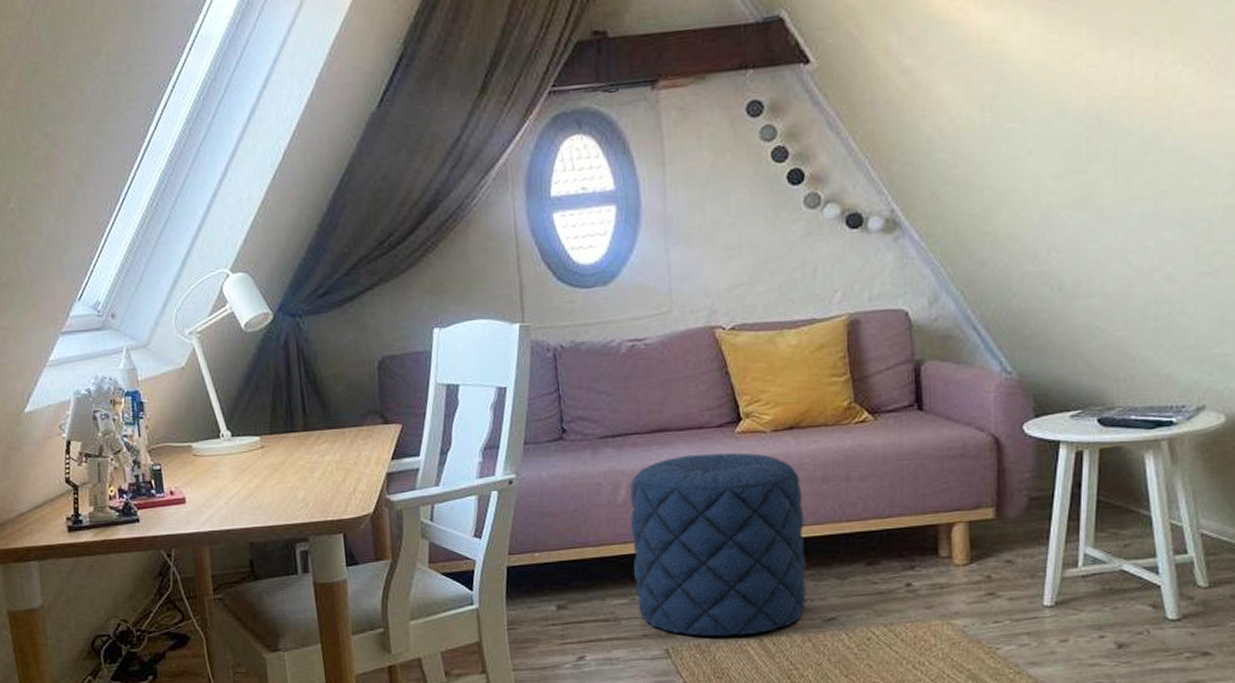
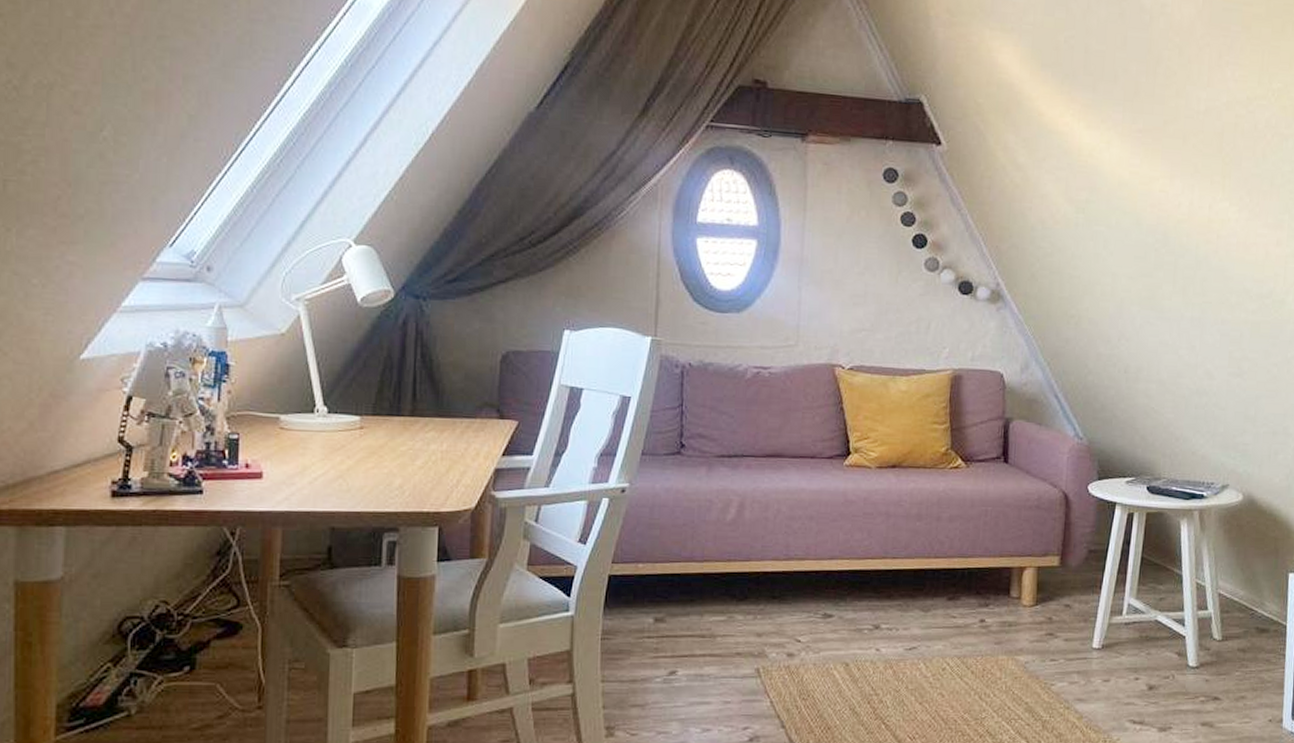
pouf: present [630,452,806,637] -> none [734,481,898,659]

